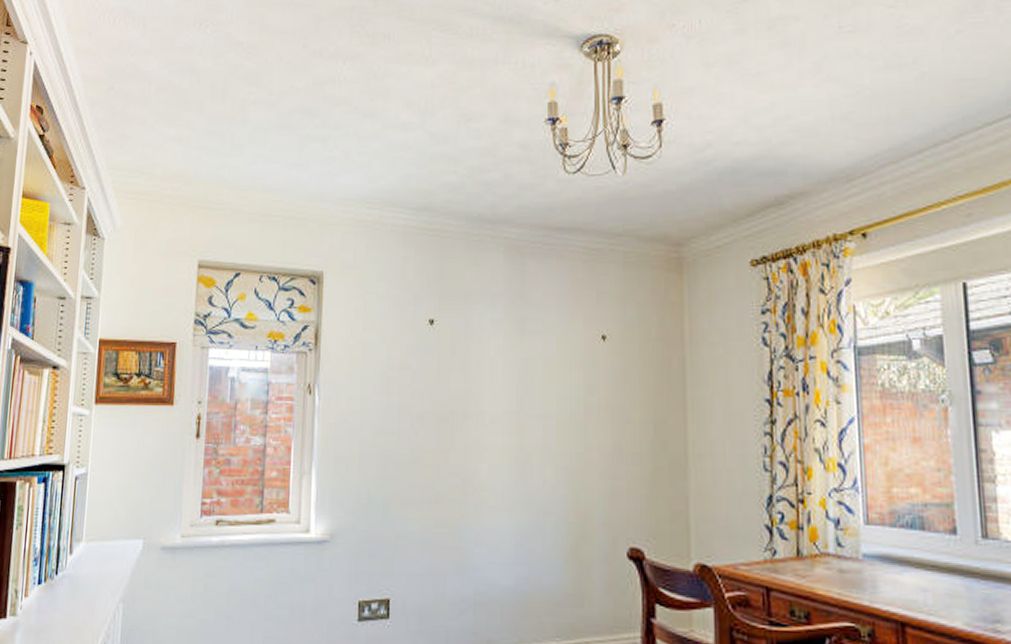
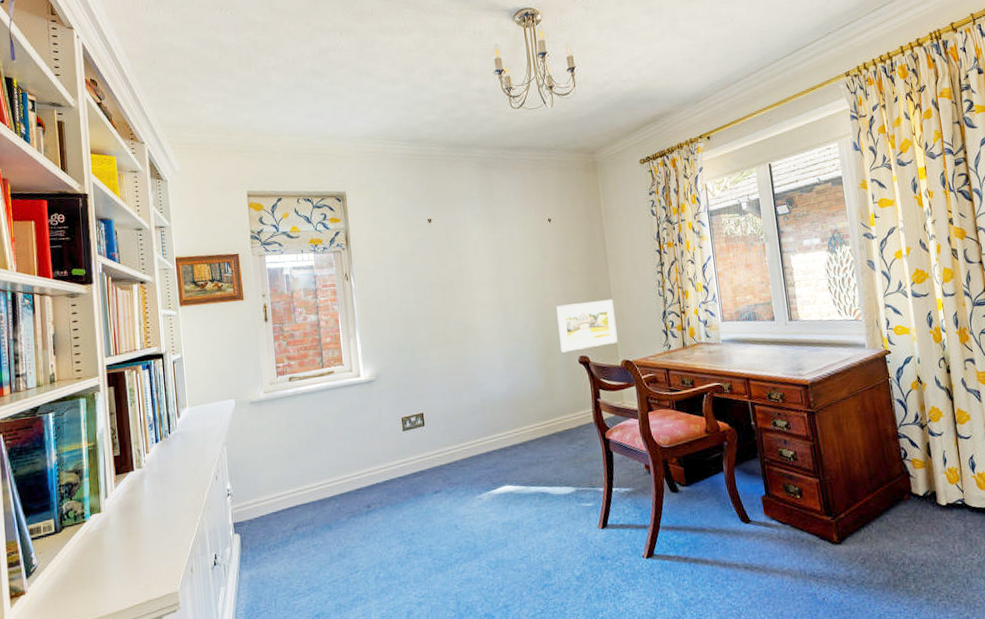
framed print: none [601,466,692,539] -> present [556,299,618,353]

